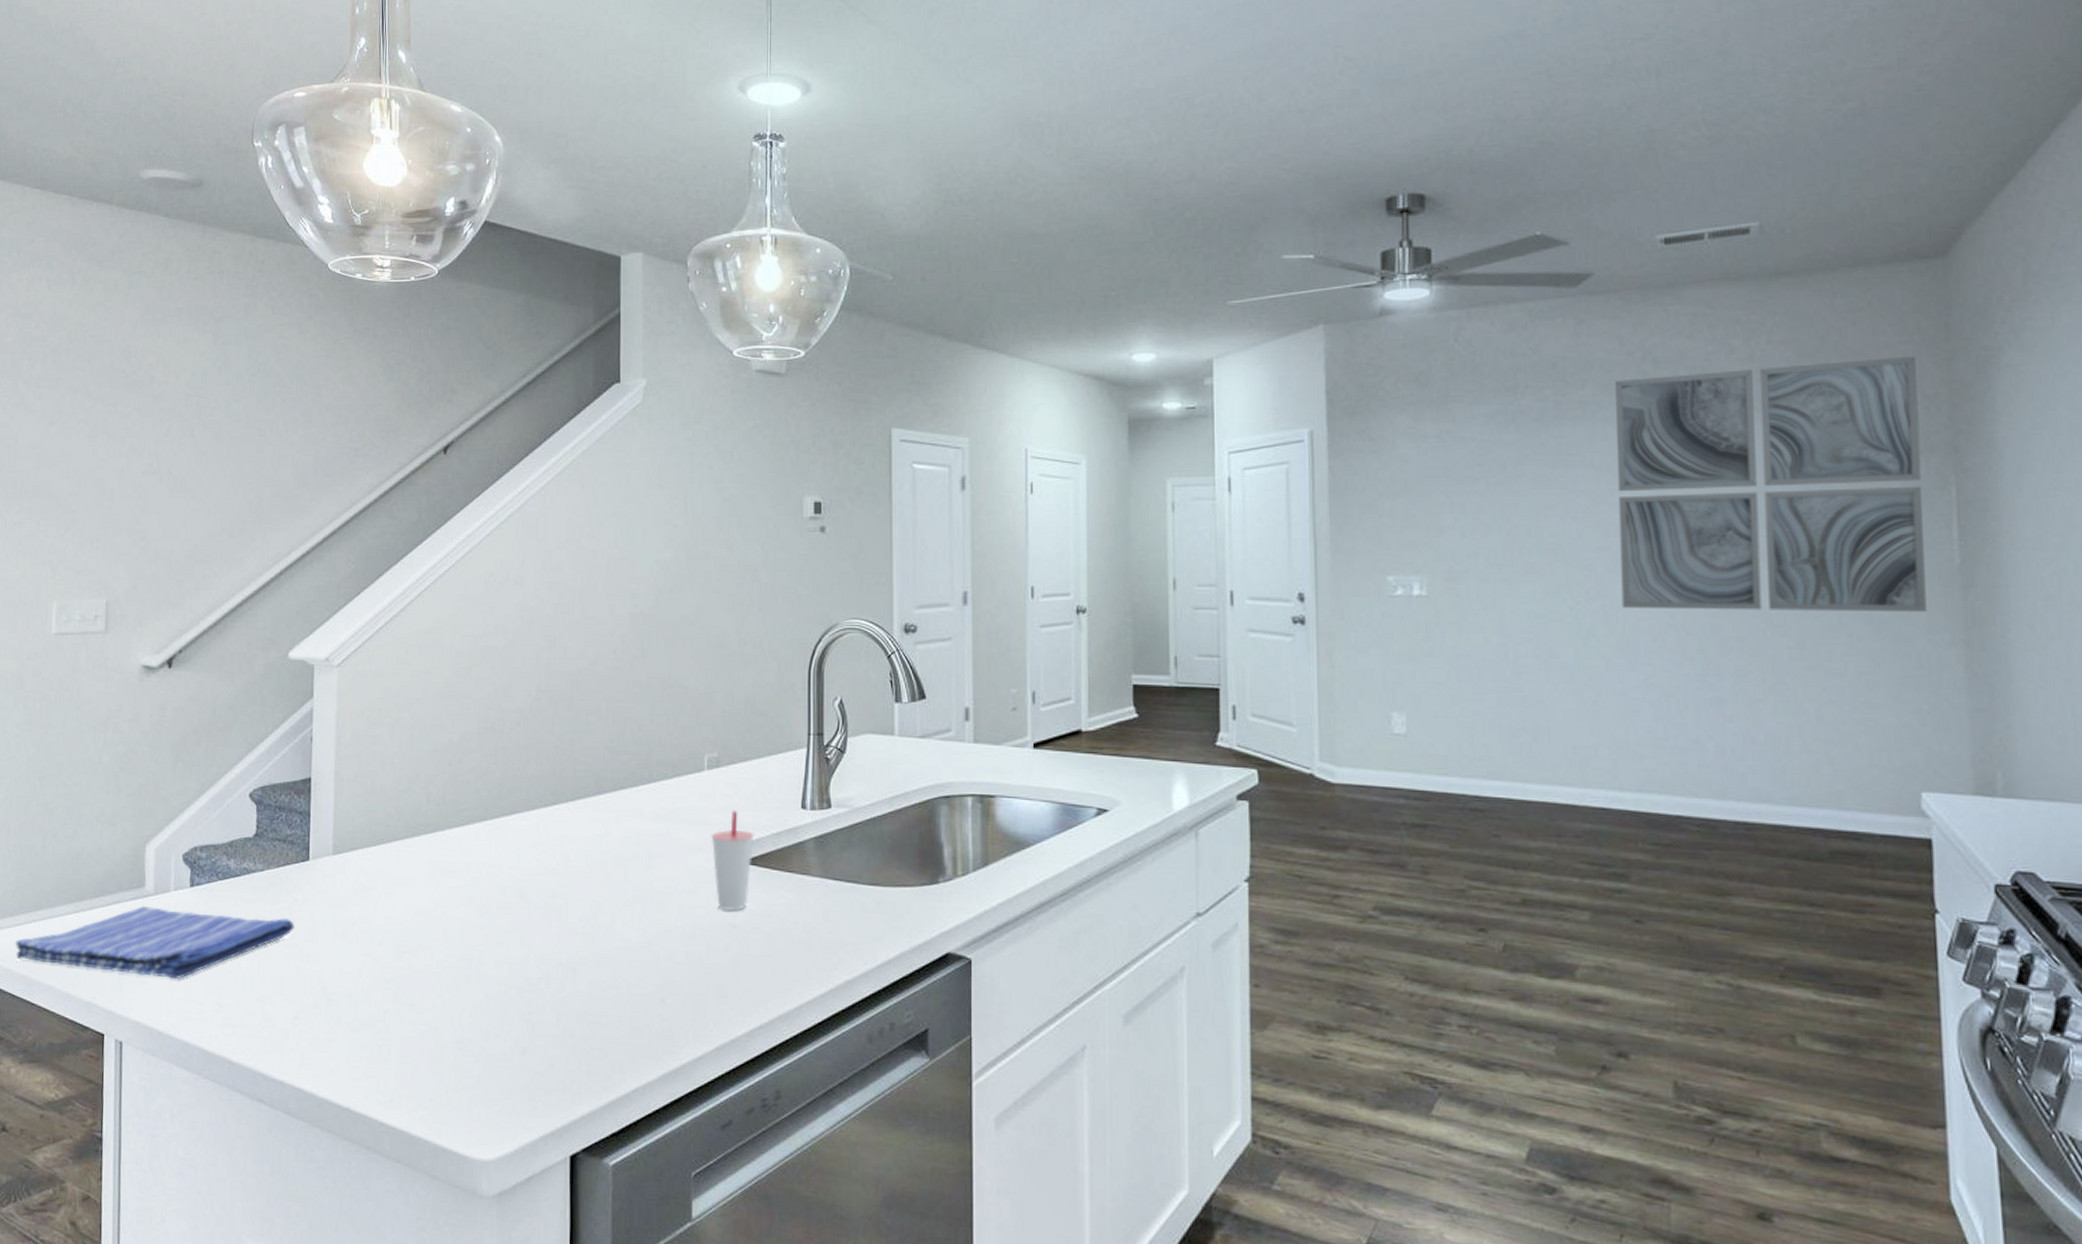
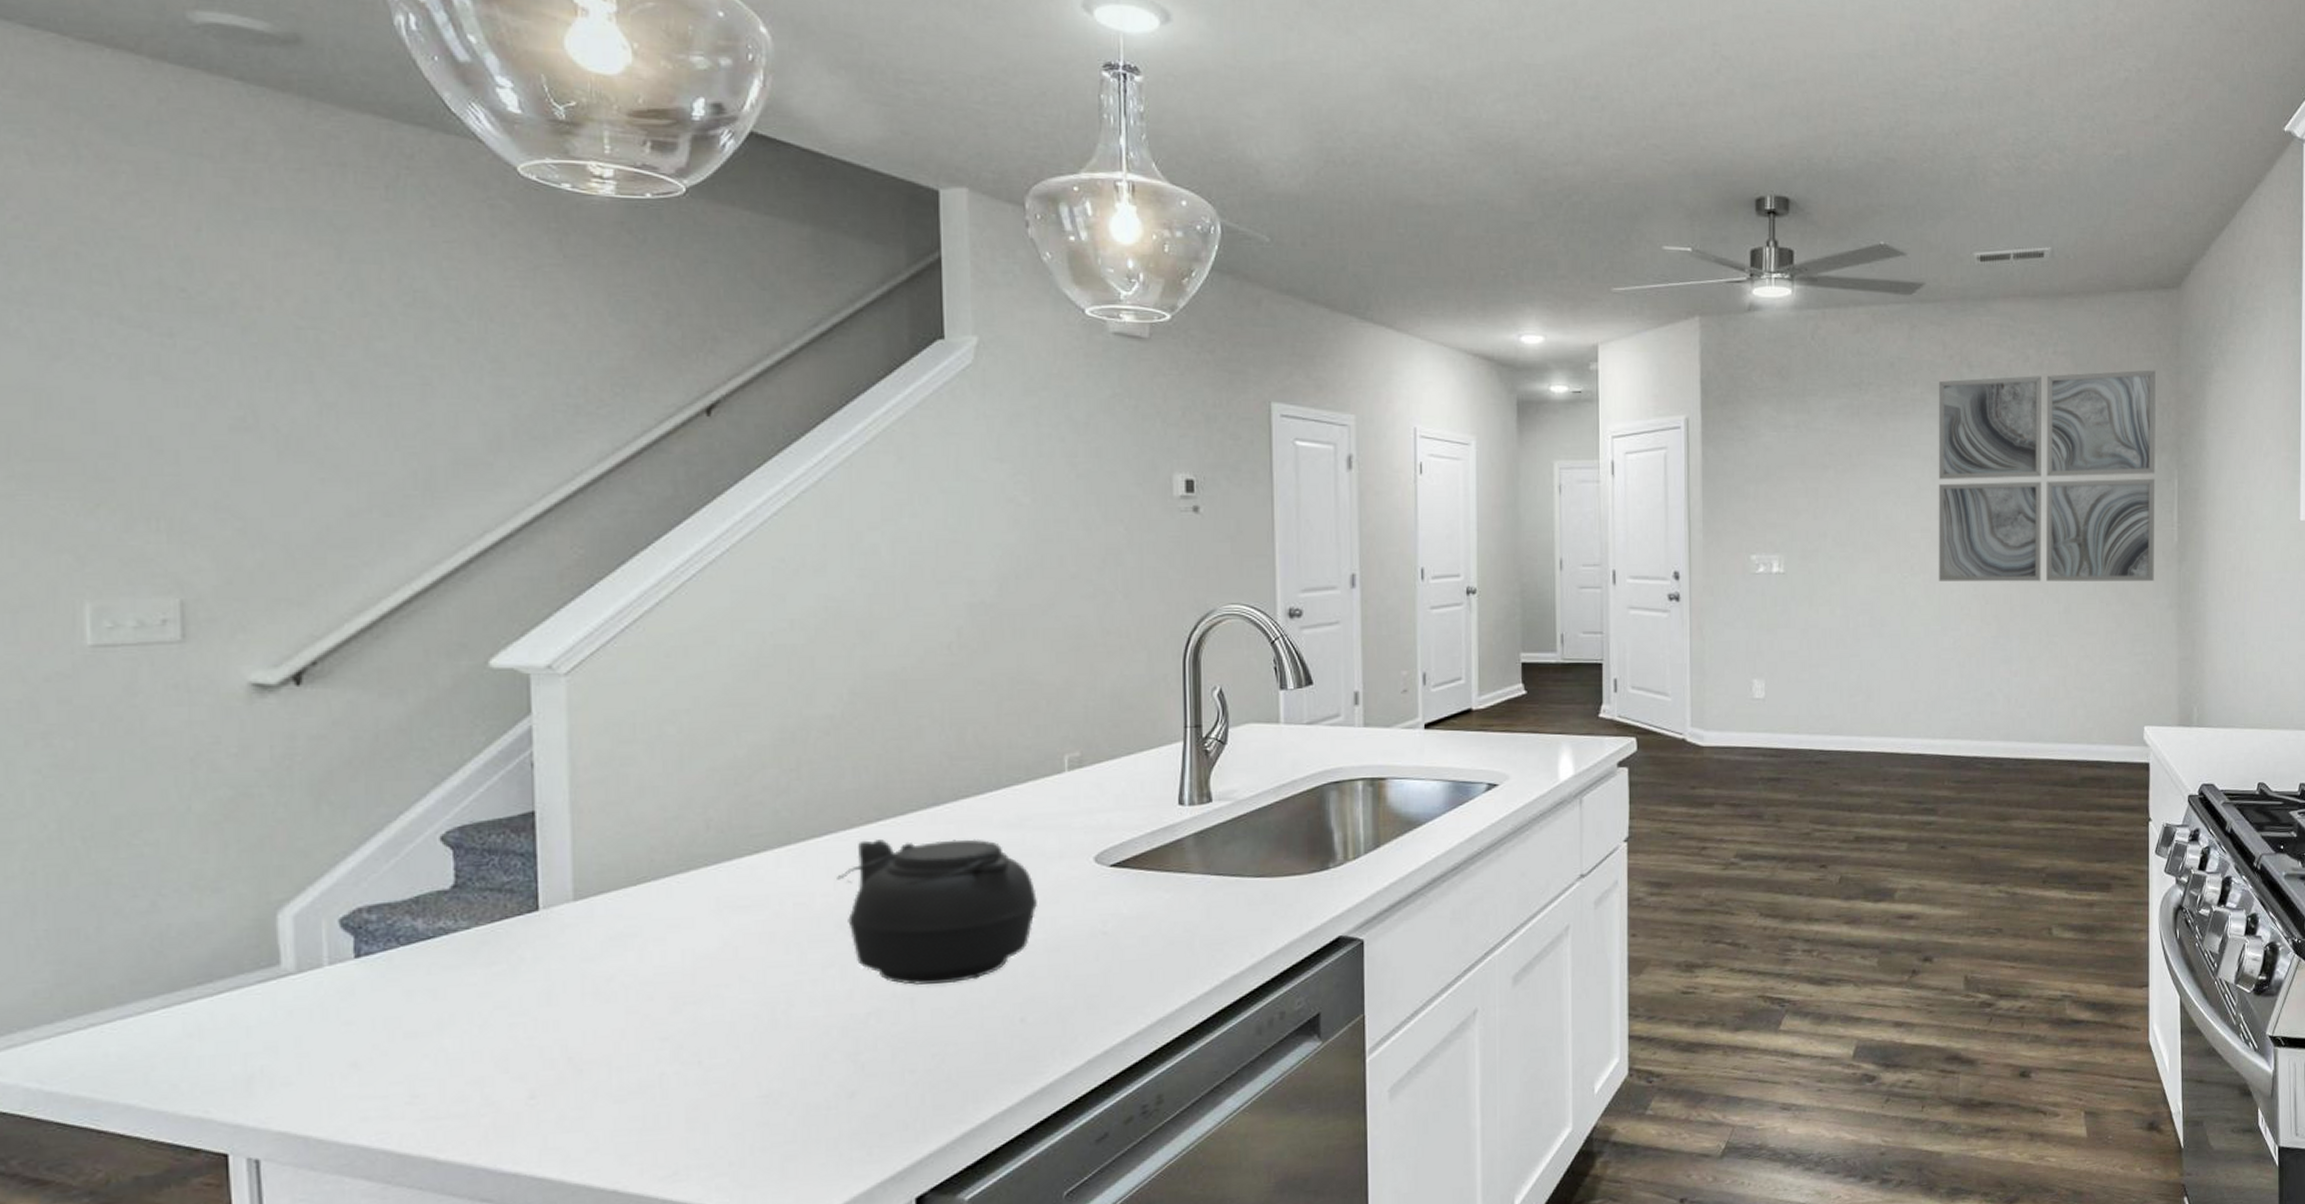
dish towel: present [15,905,295,980] -> none [60,982,522,1078]
teapot: none [520,821,678,959] -> present [837,839,1037,985]
cup: present [711,809,754,912] -> none [1075,811,1126,919]

